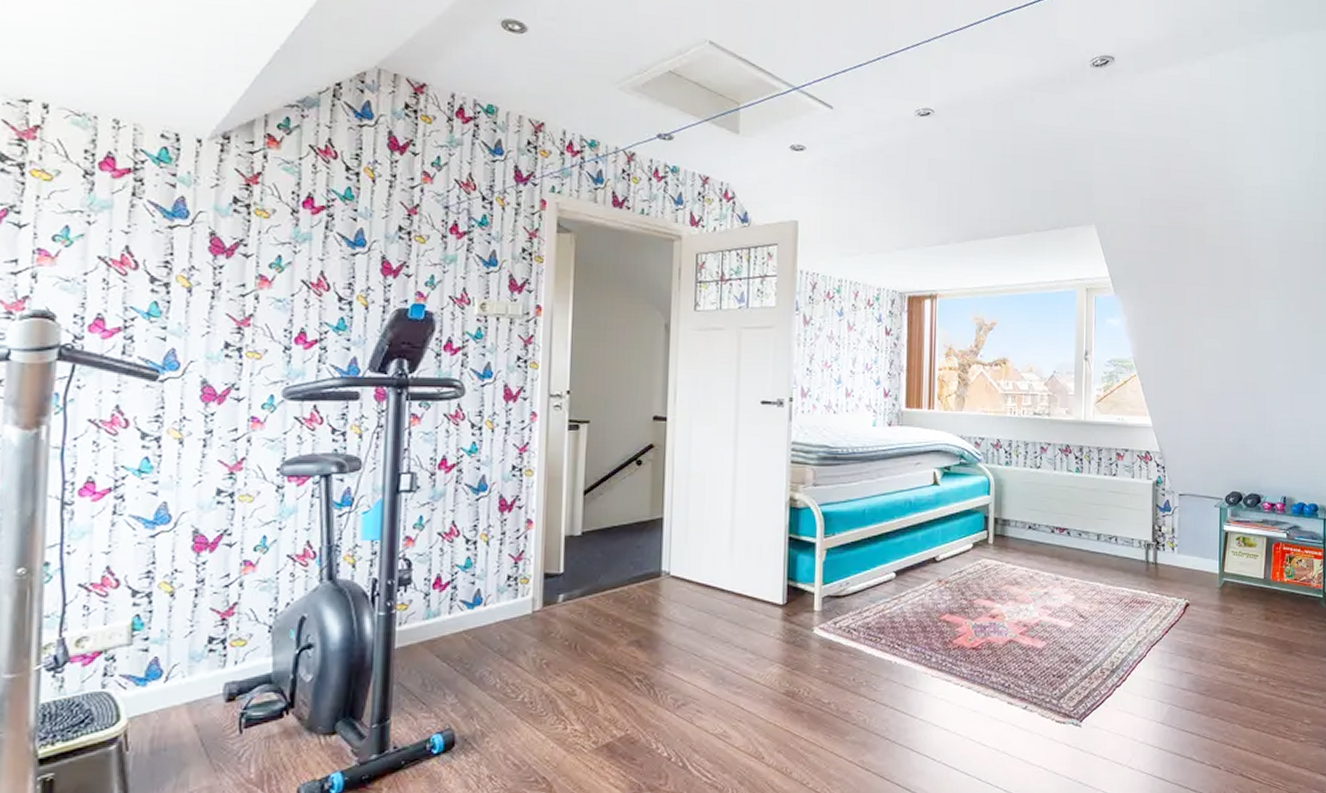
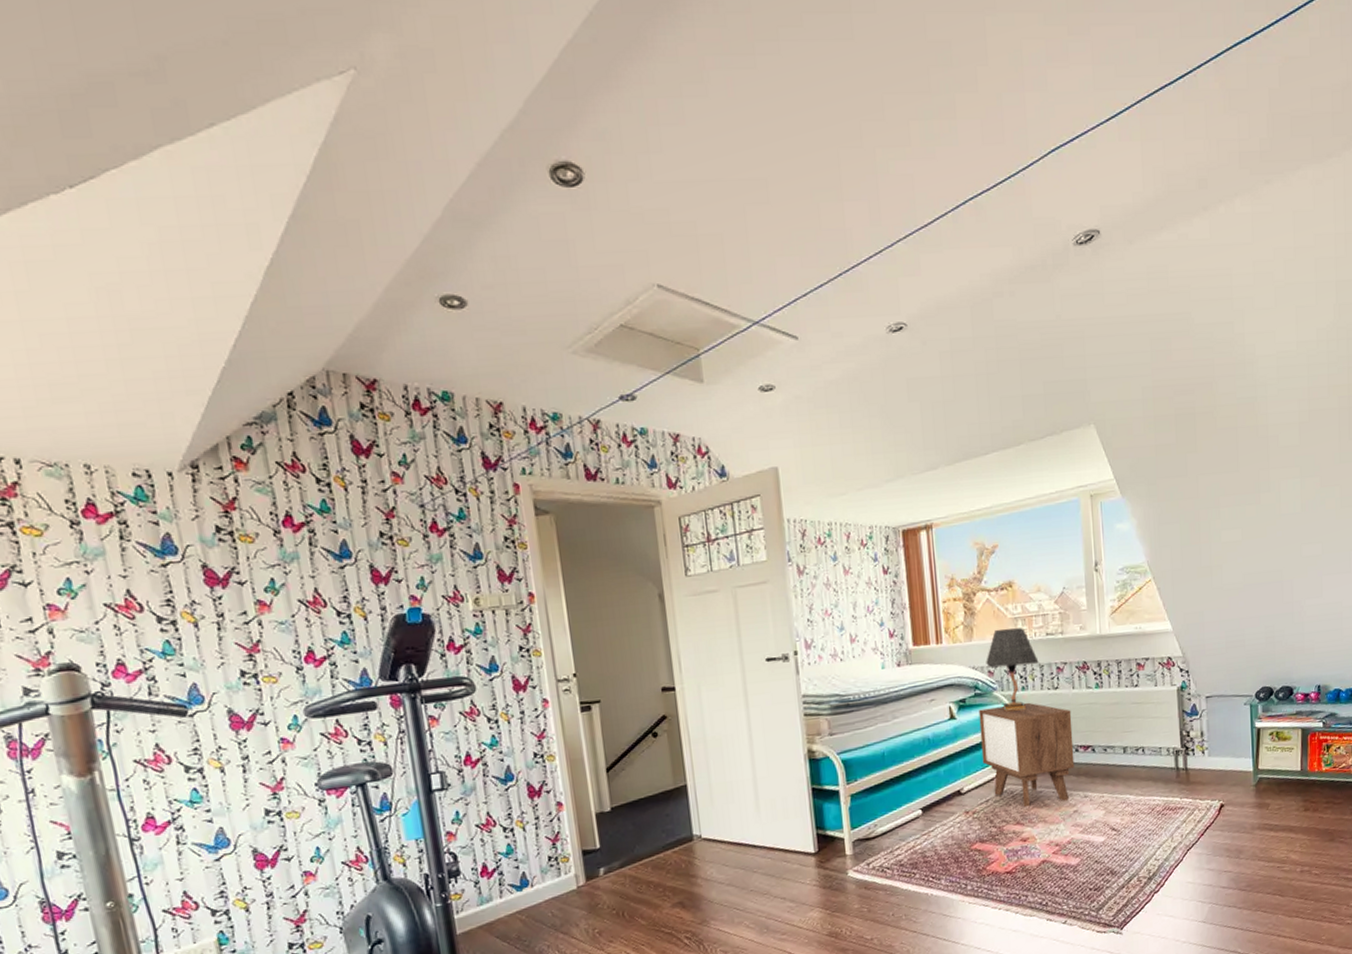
nightstand: none [960,477,1051,583] -> present [978,702,1075,808]
table lamp: none [974,402,1024,484] -> present [986,628,1039,712]

